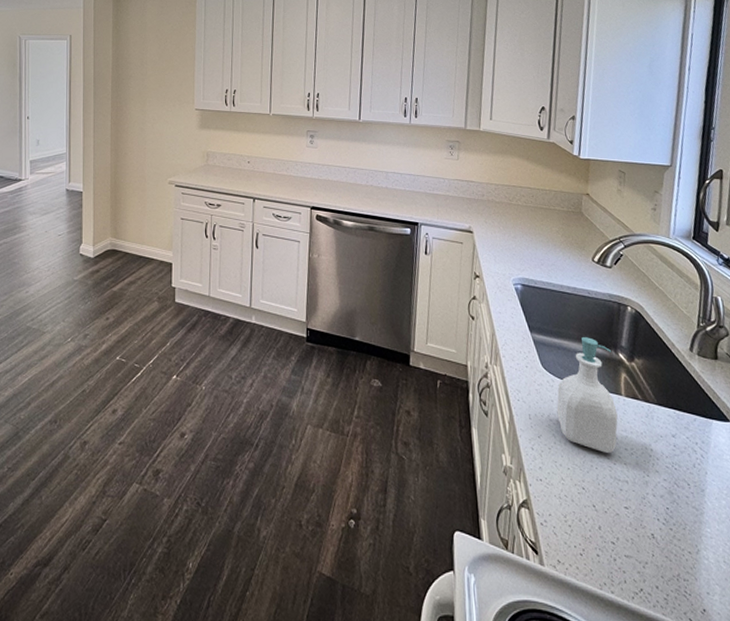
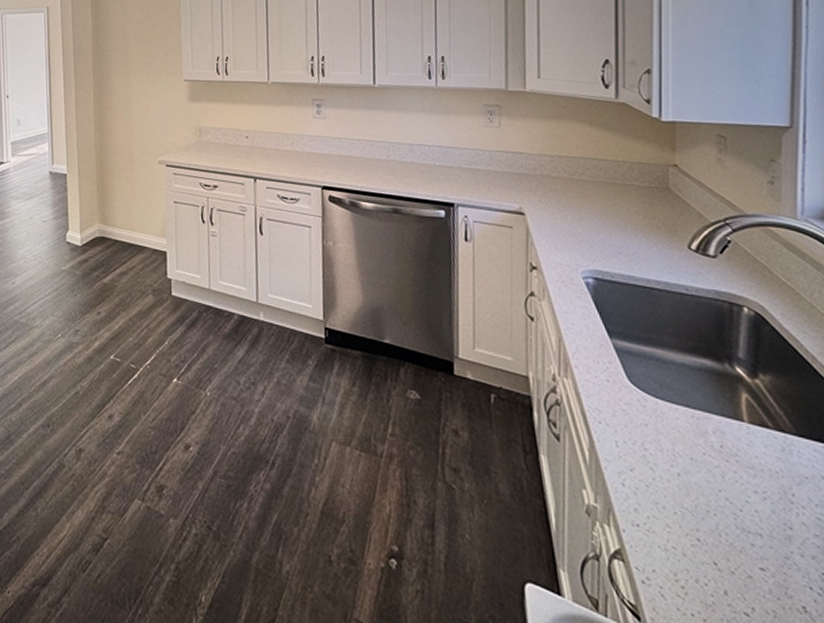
soap bottle: present [556,337,618,454] -> none [652,345,742,497]

